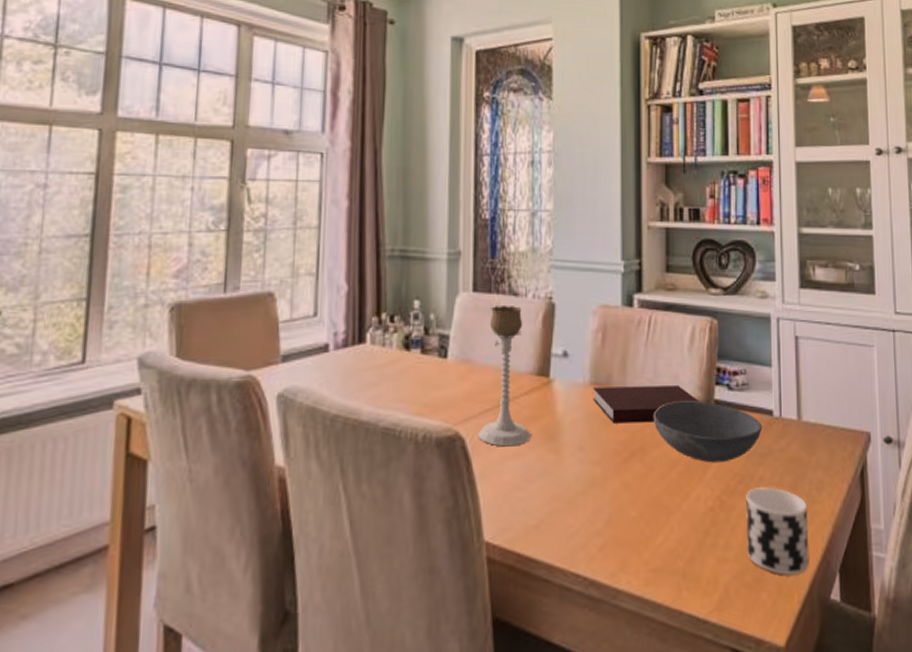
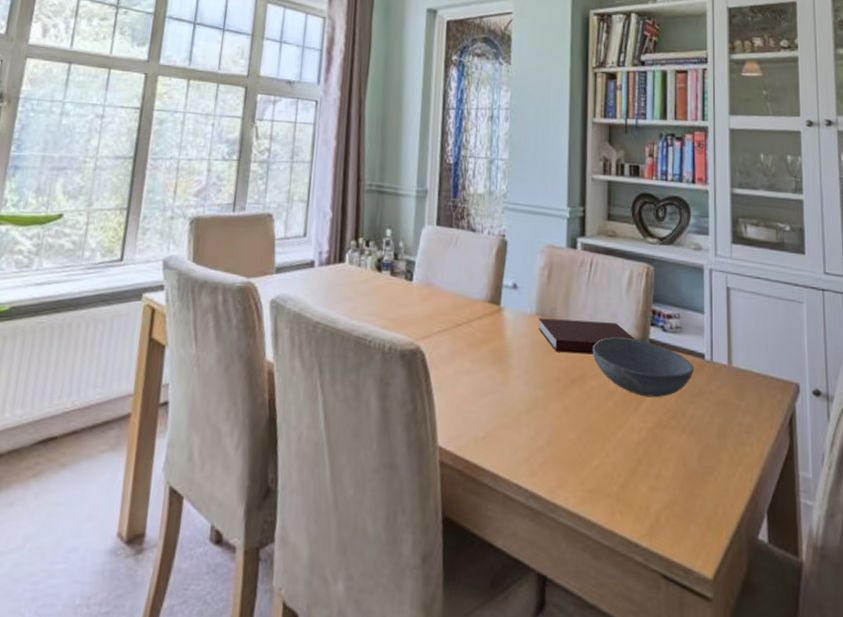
candle holder: present [478,304,531,447] -> none [436,238,482,364]
cup: present [746,487,809,575] -> none [677,424,738,511]

